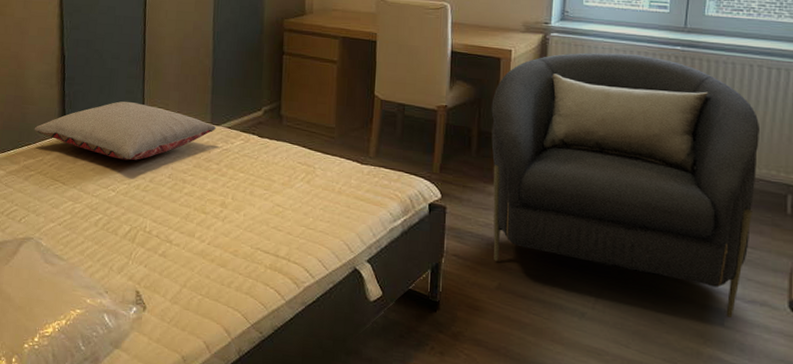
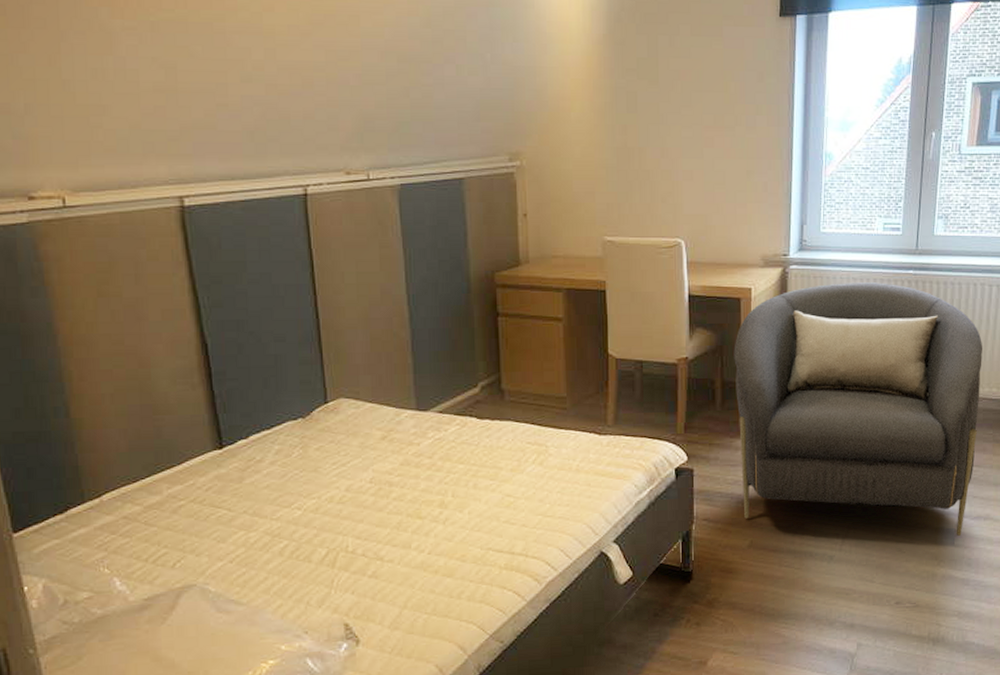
pillow: present [34,101,216,160] -> none [176,394,423,469]

